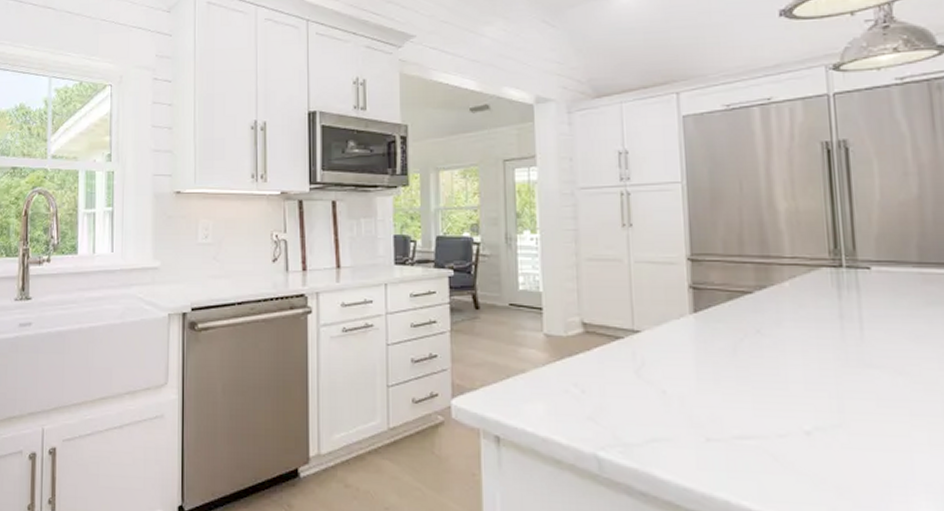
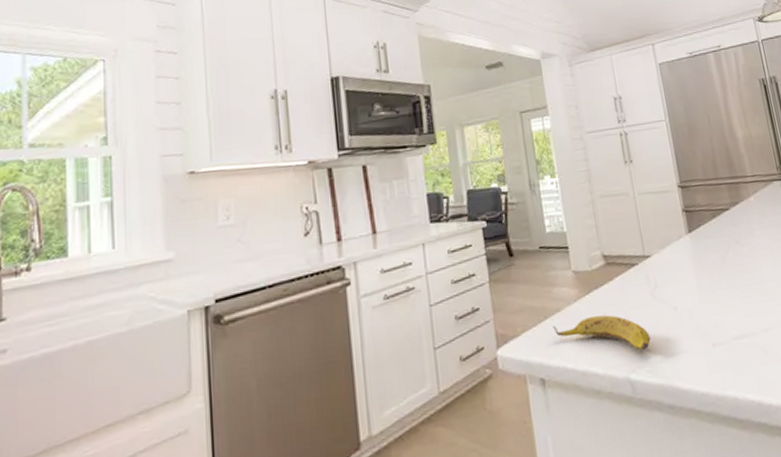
banana: none [515,384,628,429] -> present [552,315,651,350]

